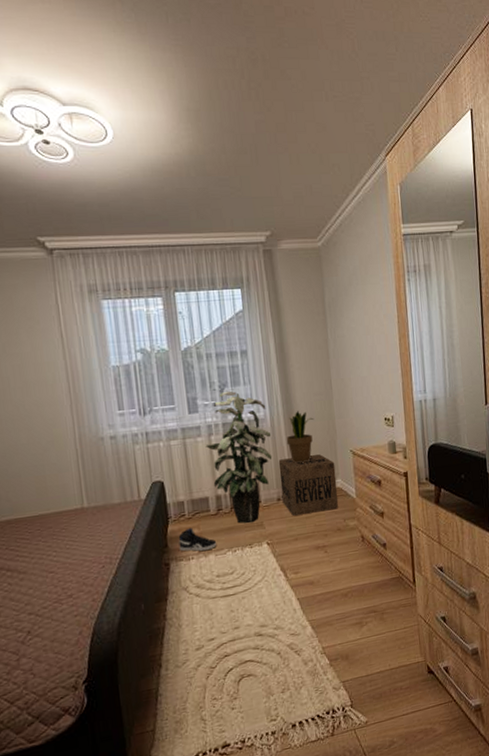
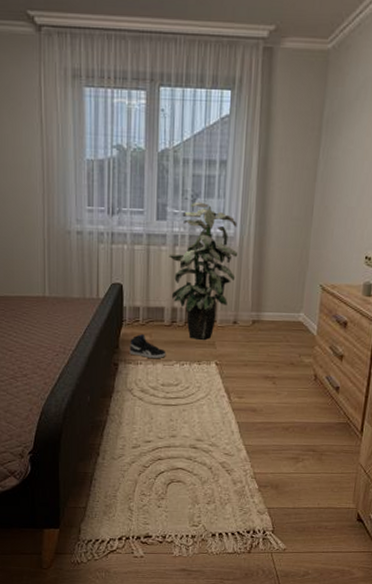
cardboard box: present [278,454,338,516] -> none [238,282,301,343]
potted plant: present [286,411,314,464] -> none [253,234,287,290]

